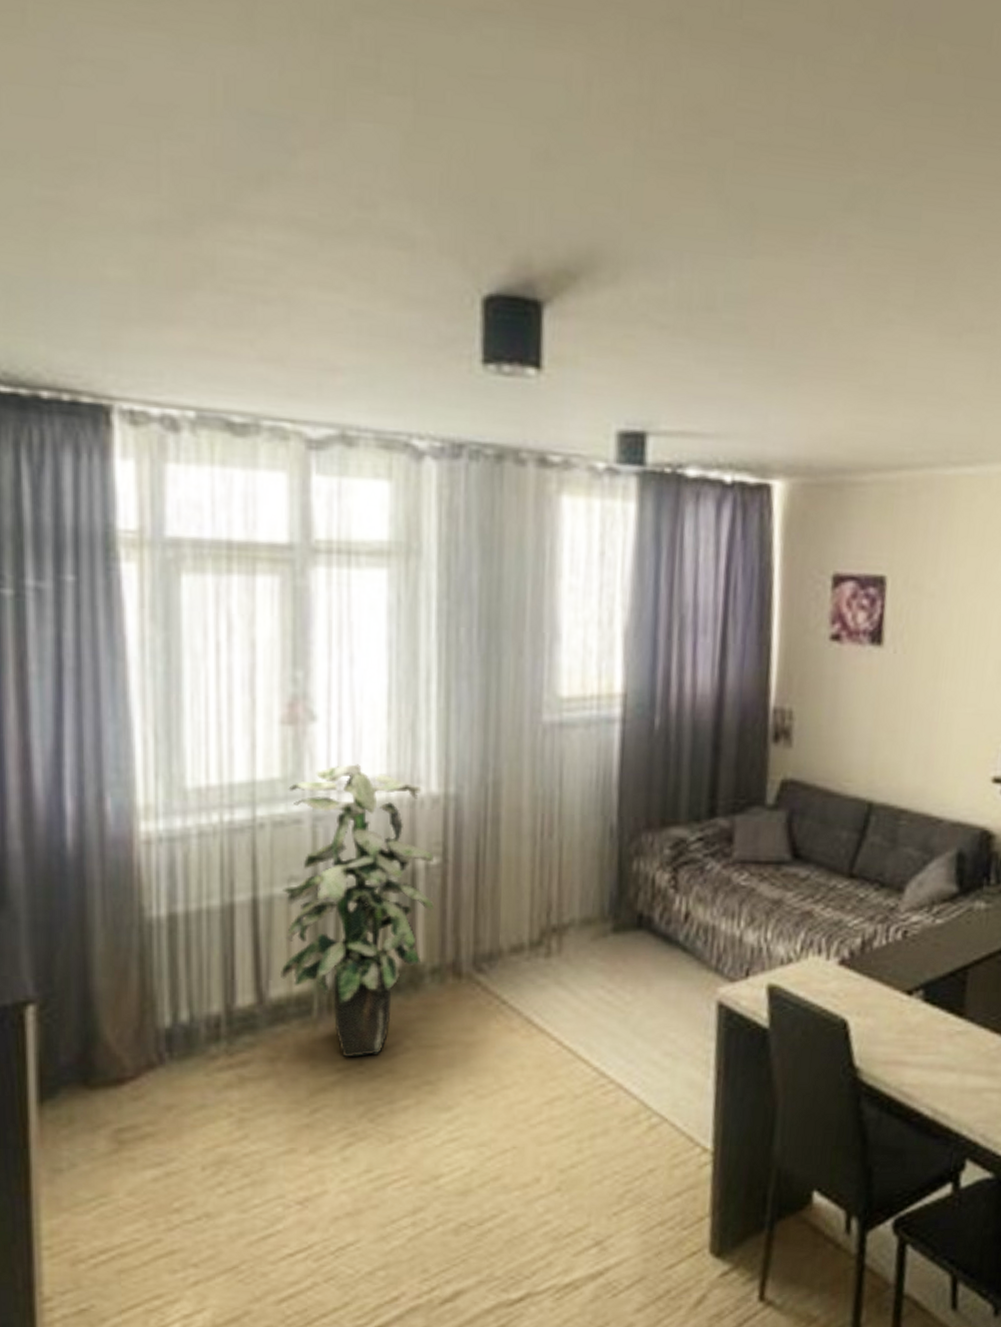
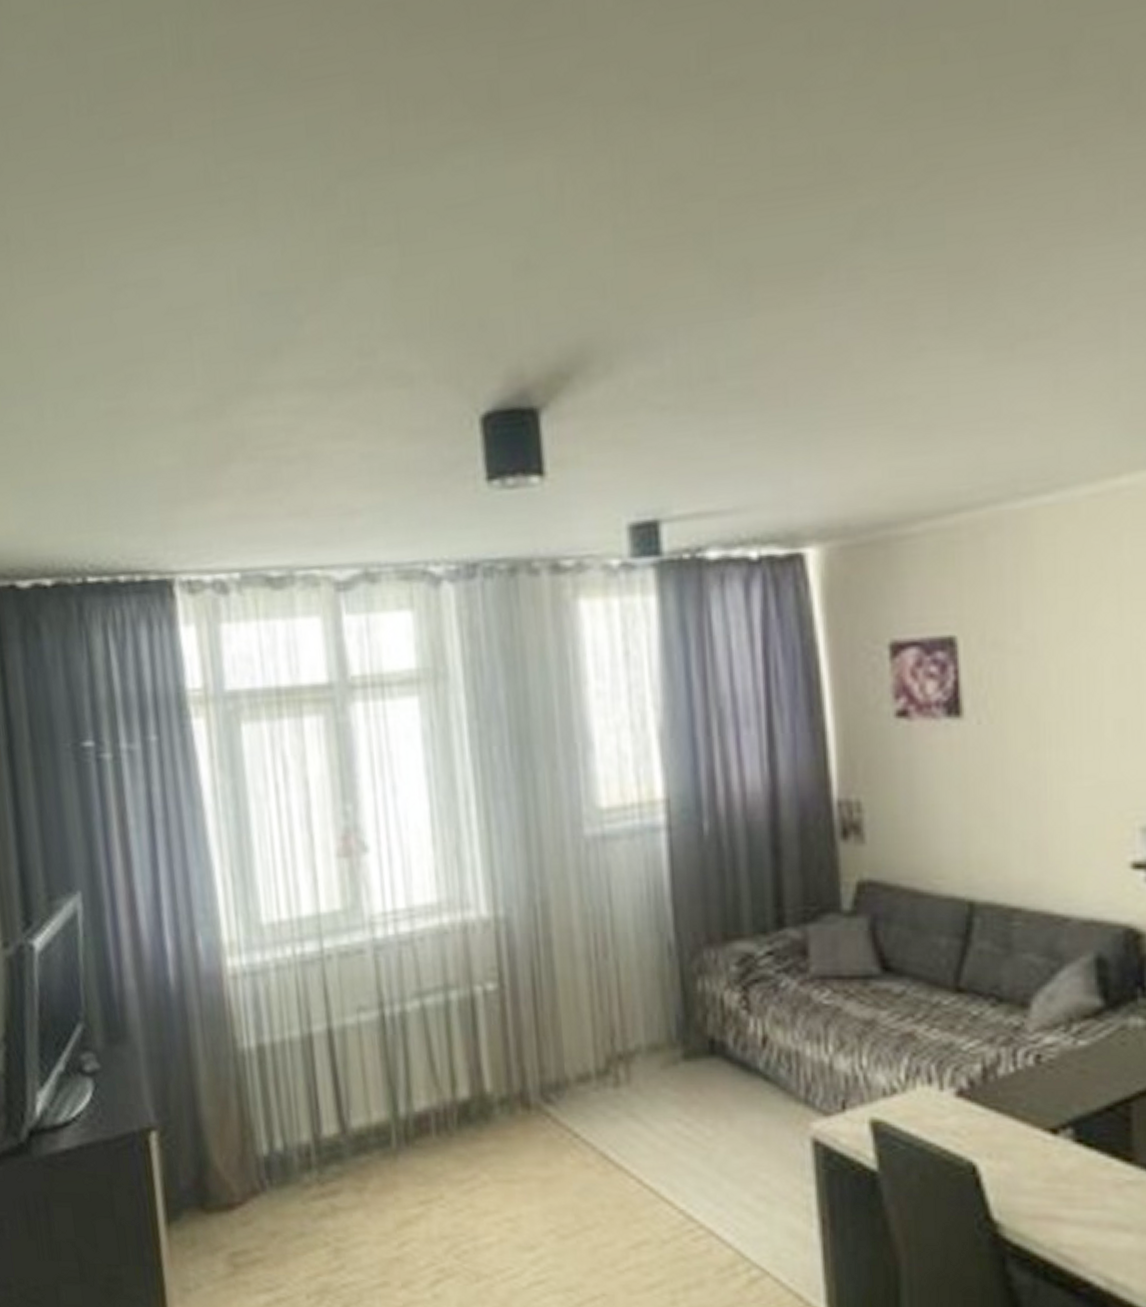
indoor plant: present [279,764,434,1058] -> none [349,892,496,1191]

